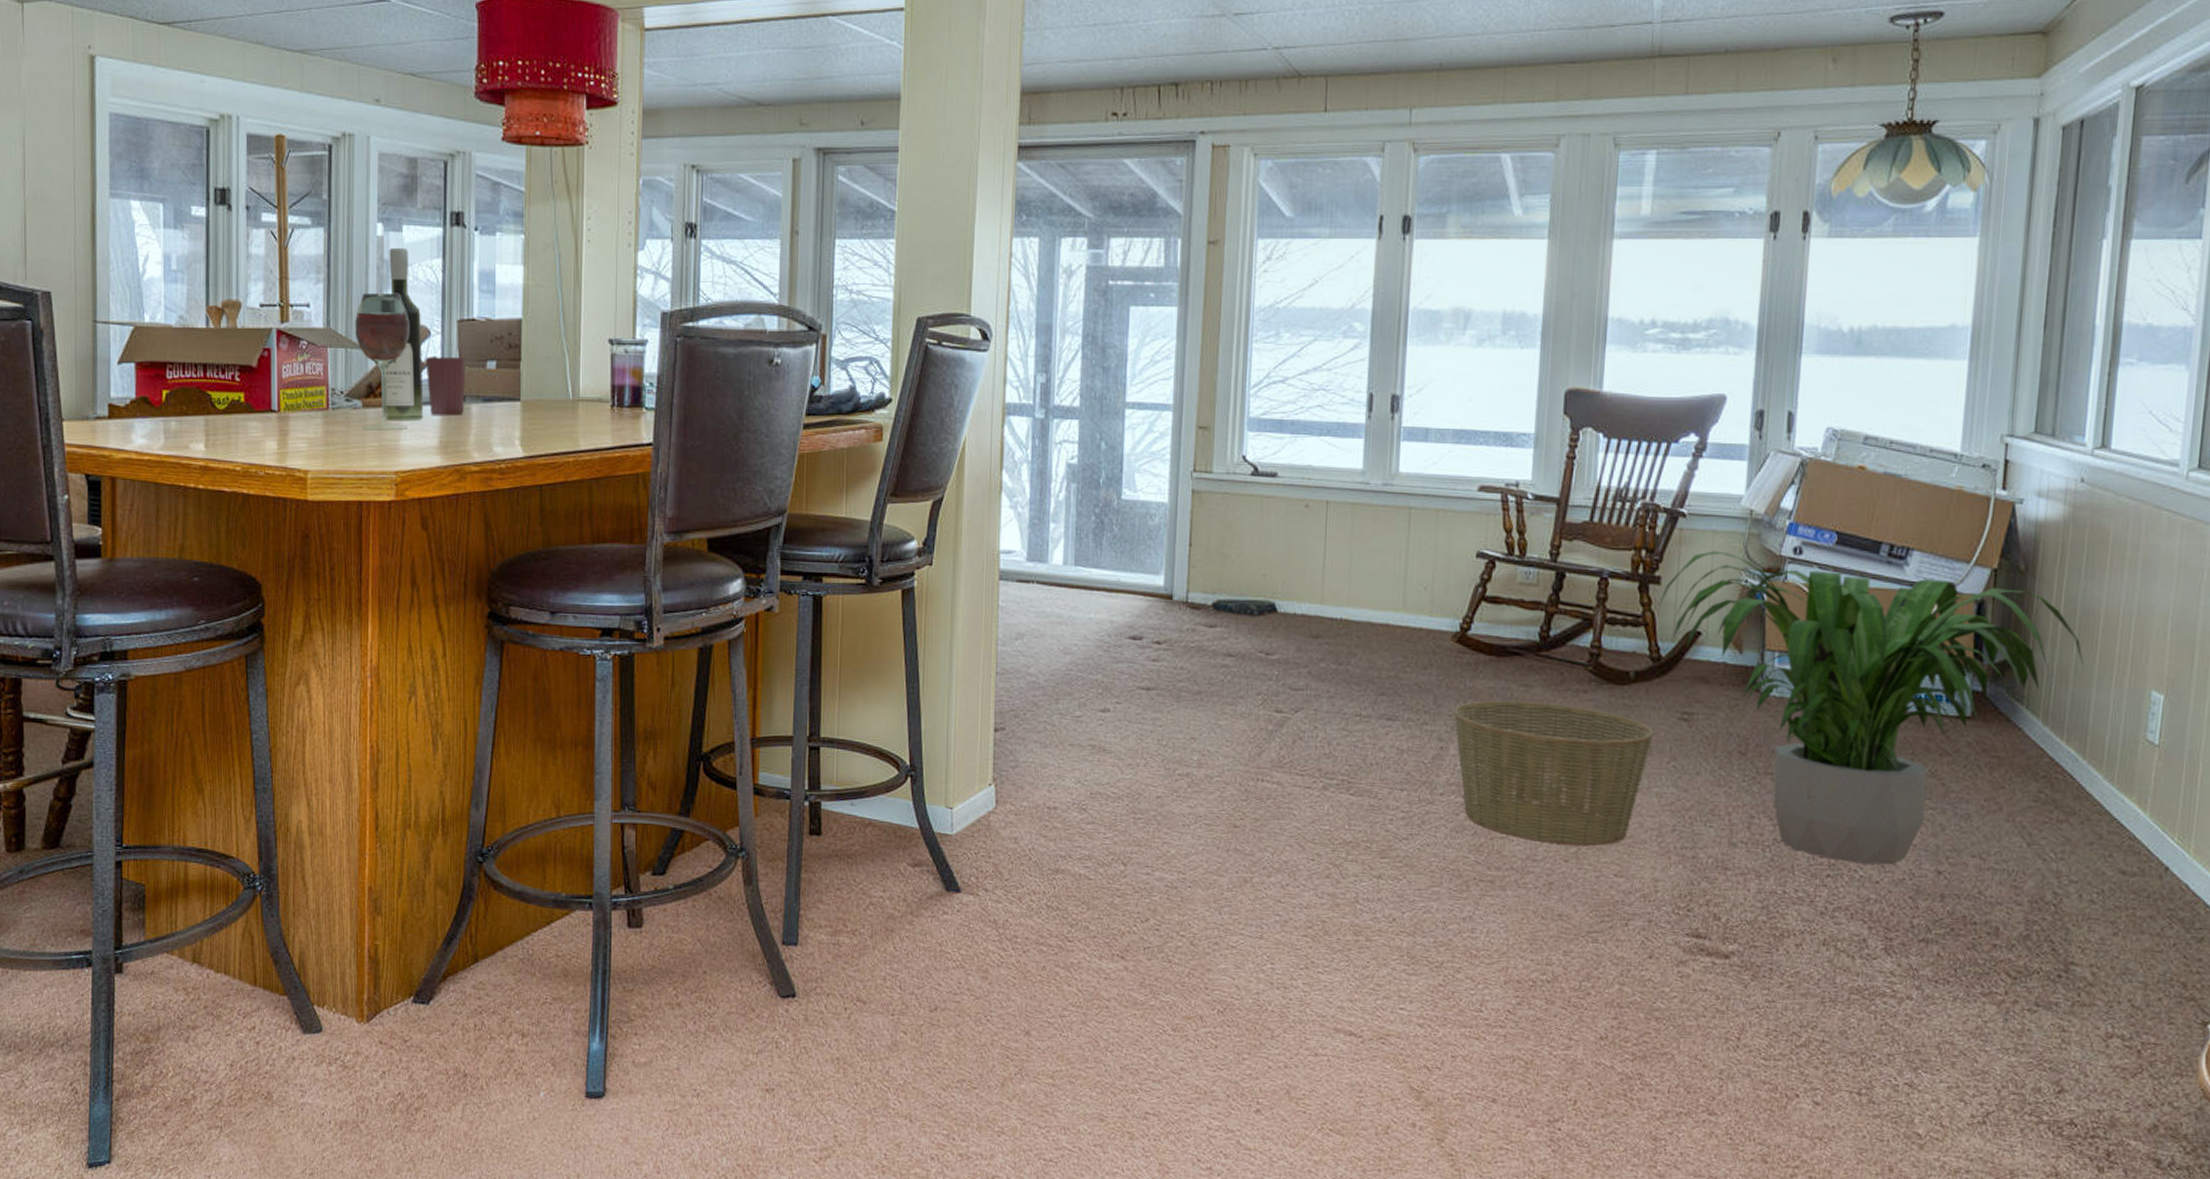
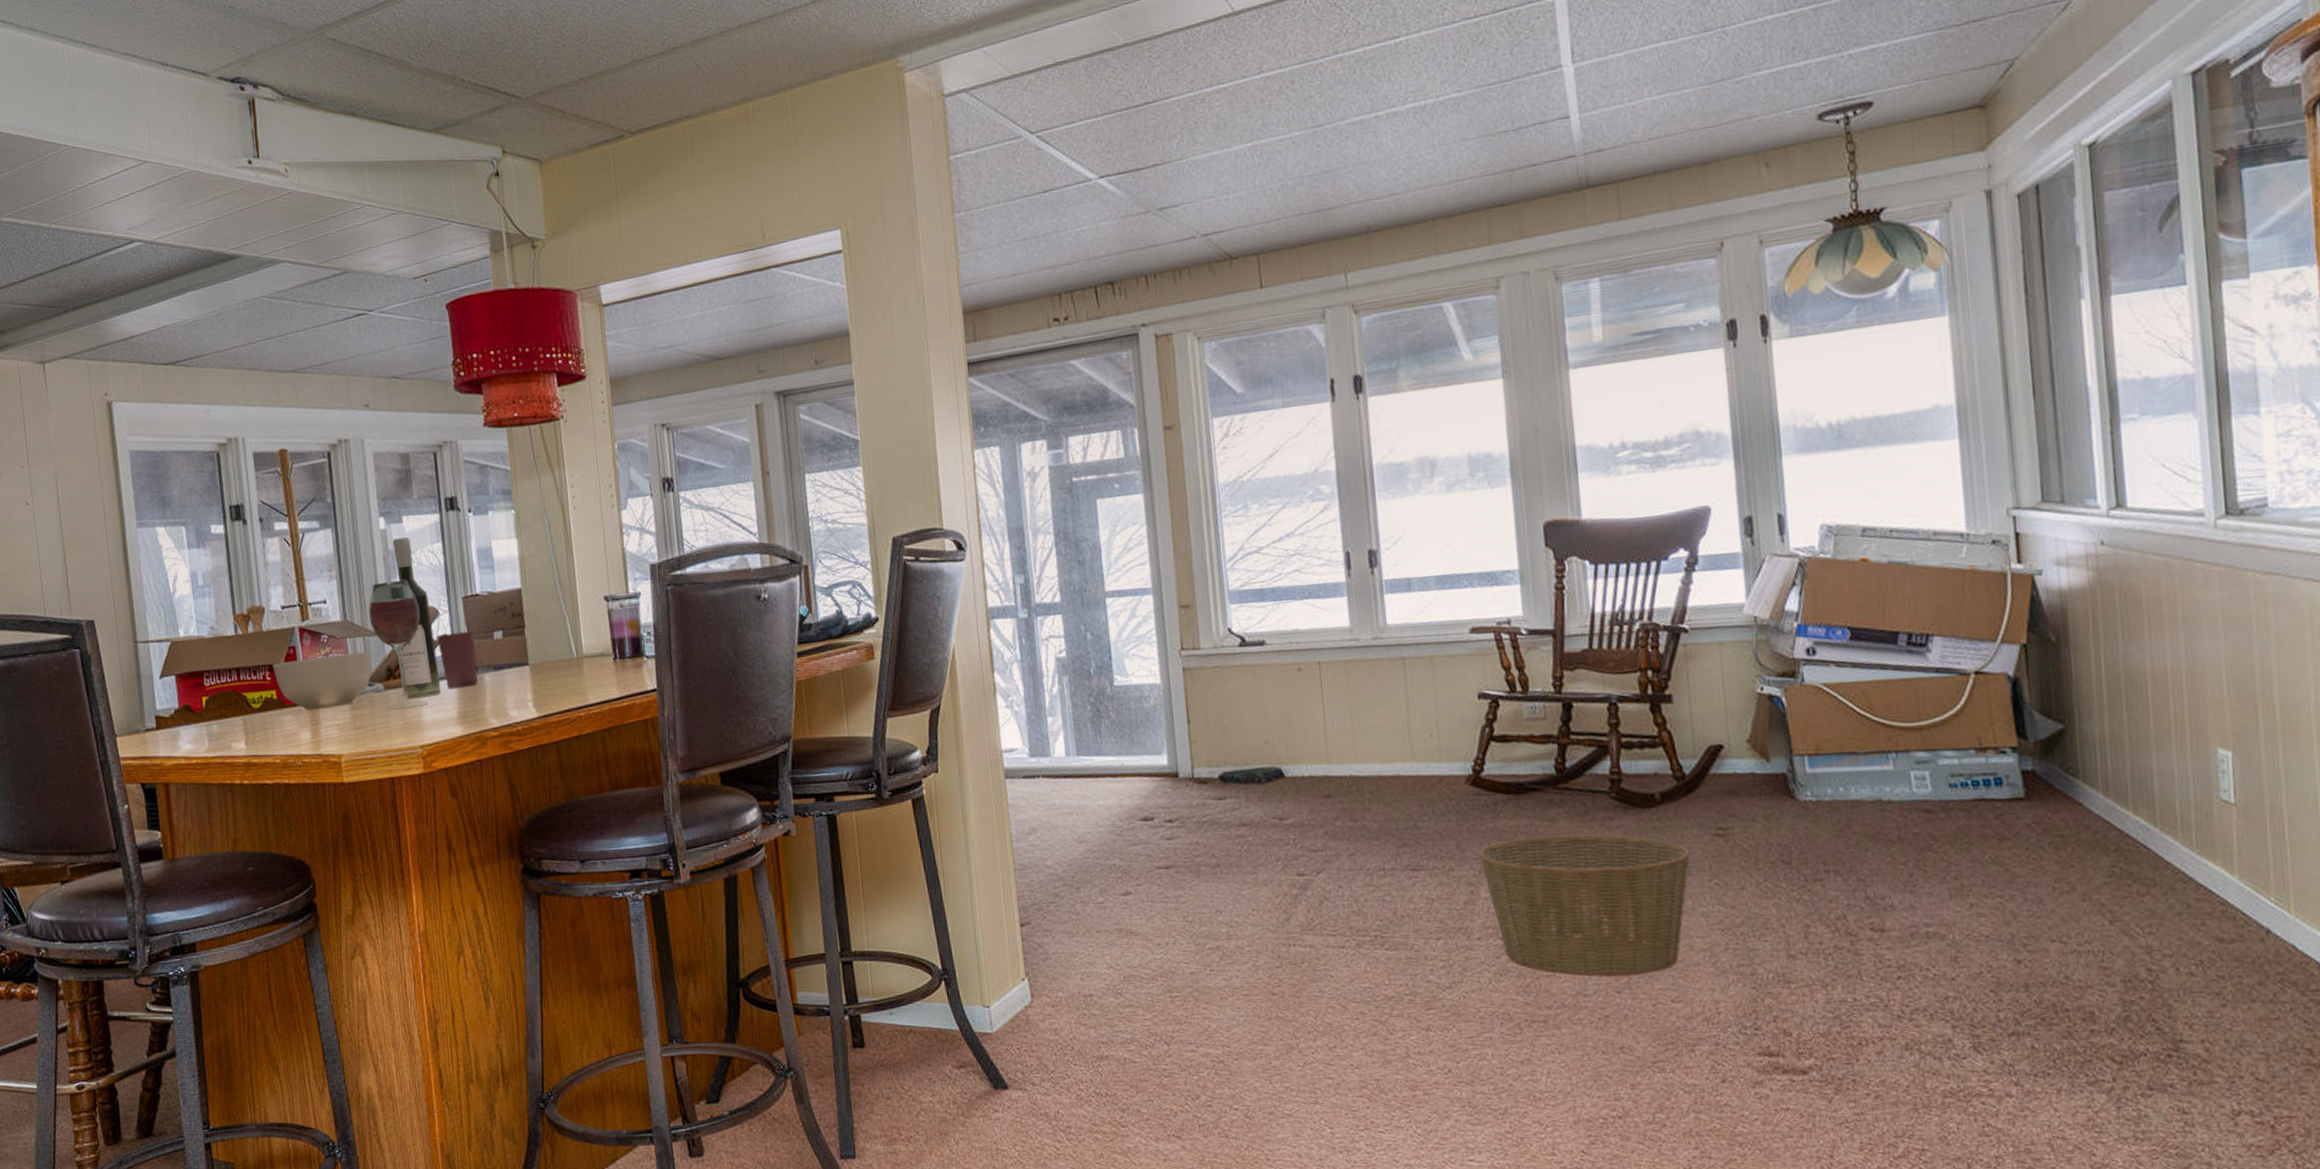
bowl: none [243,363,353,419] -> present [272,651,372,710]
potted plant: present [1657,551,2084,865] -> none [1673,661,2138,962]

